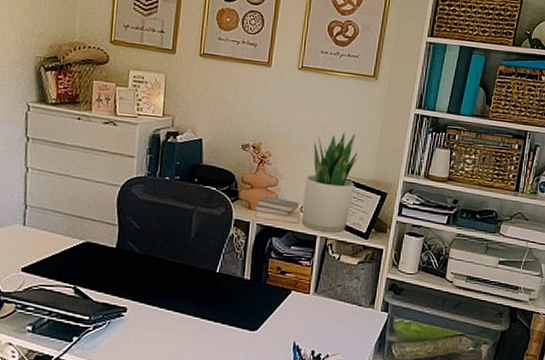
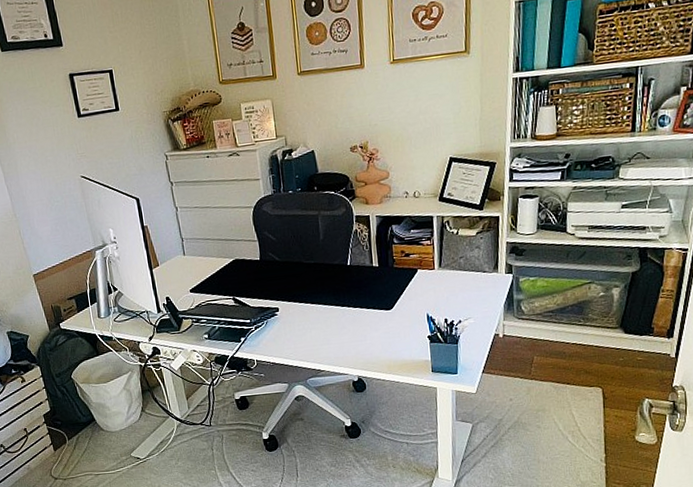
books: present [255,195,301,224] -> none [372,188,415,211]
planter: present [301,132,360,233] -> none [414,112,463,212]

